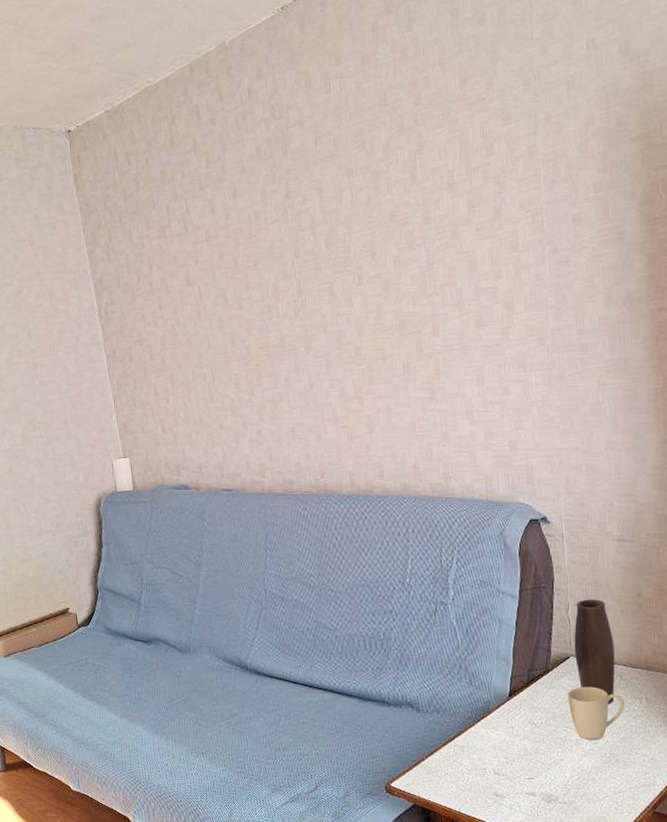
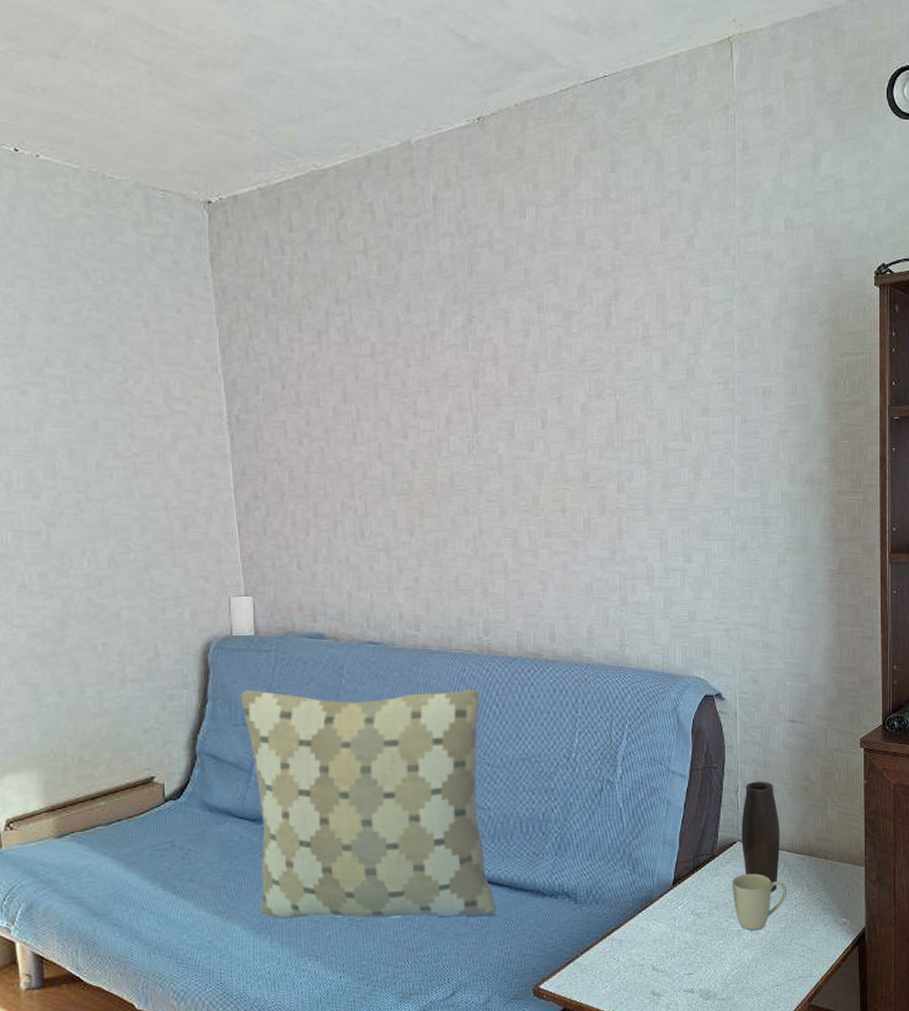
pillow: none [127,525,348,723] -> present [241,689,497,919]

